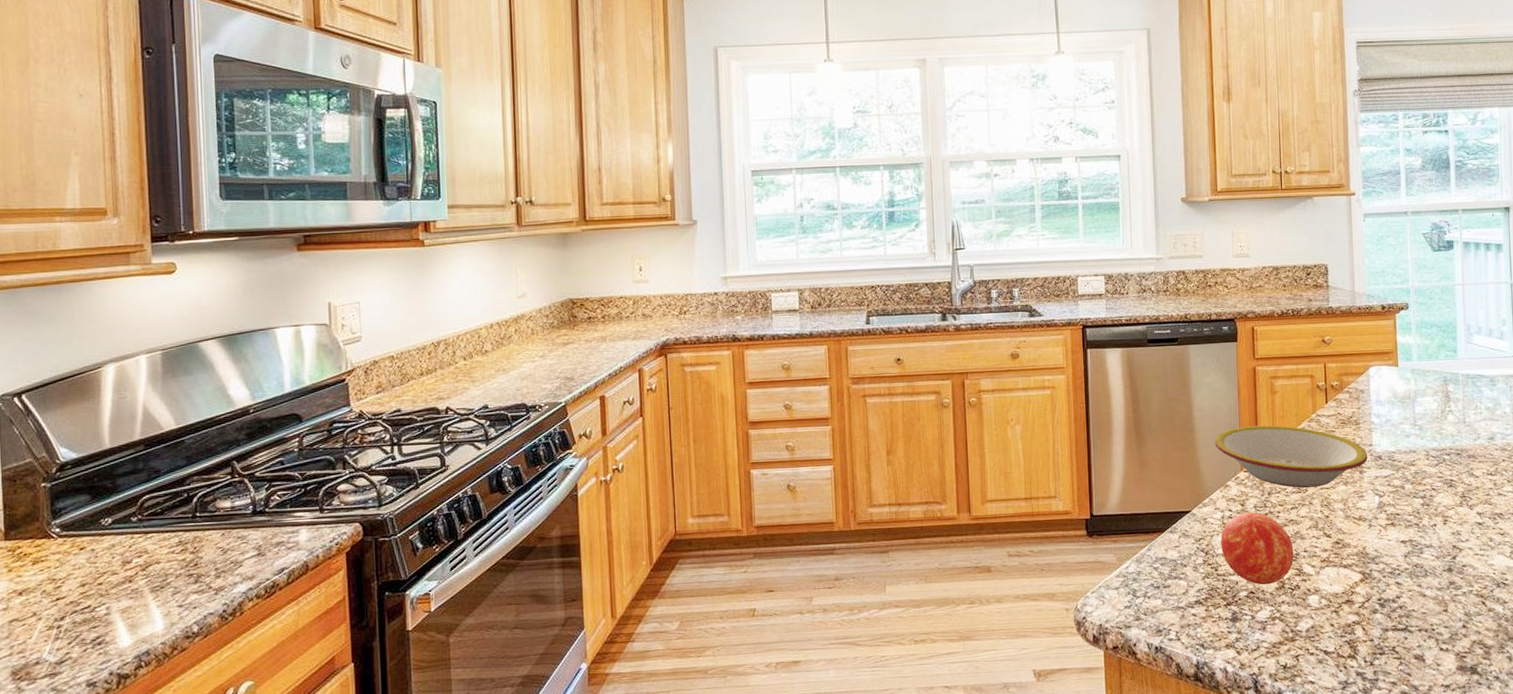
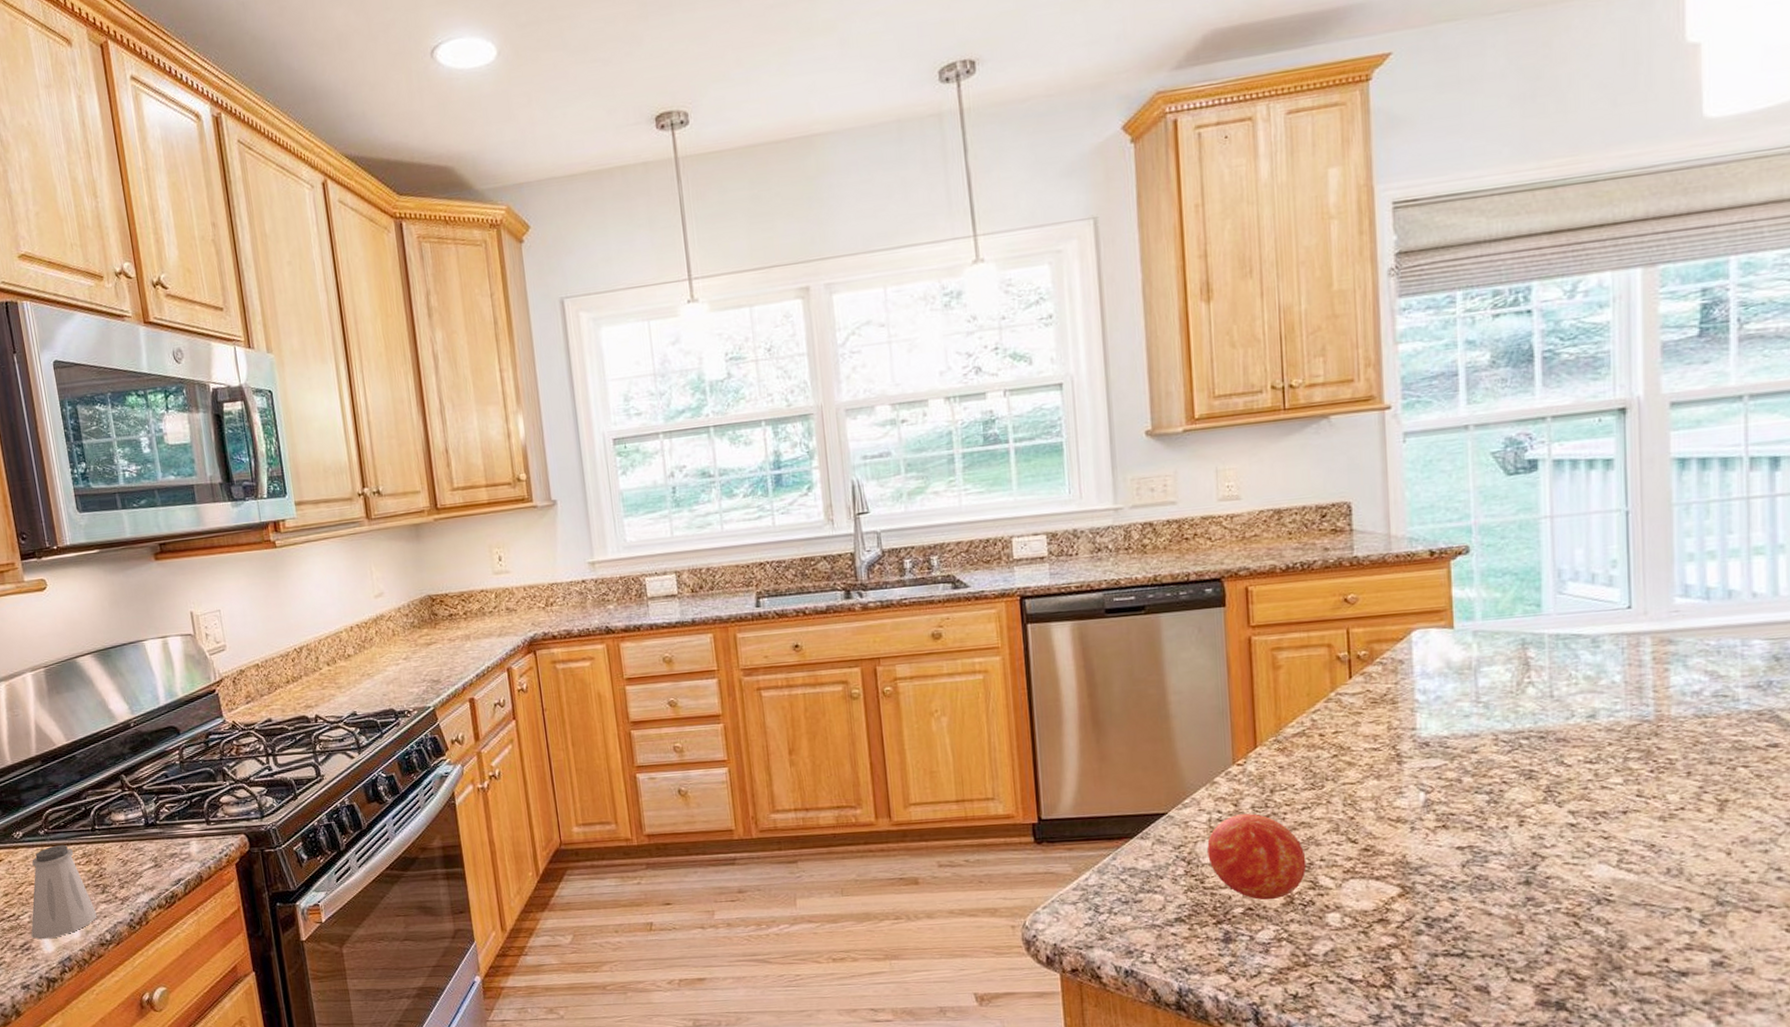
saltshaker: none [106,532,186,633] -> present [31,844,97,940]
bowl: present [1215,425,1368,488] -> none [1197,708,1410,784]

